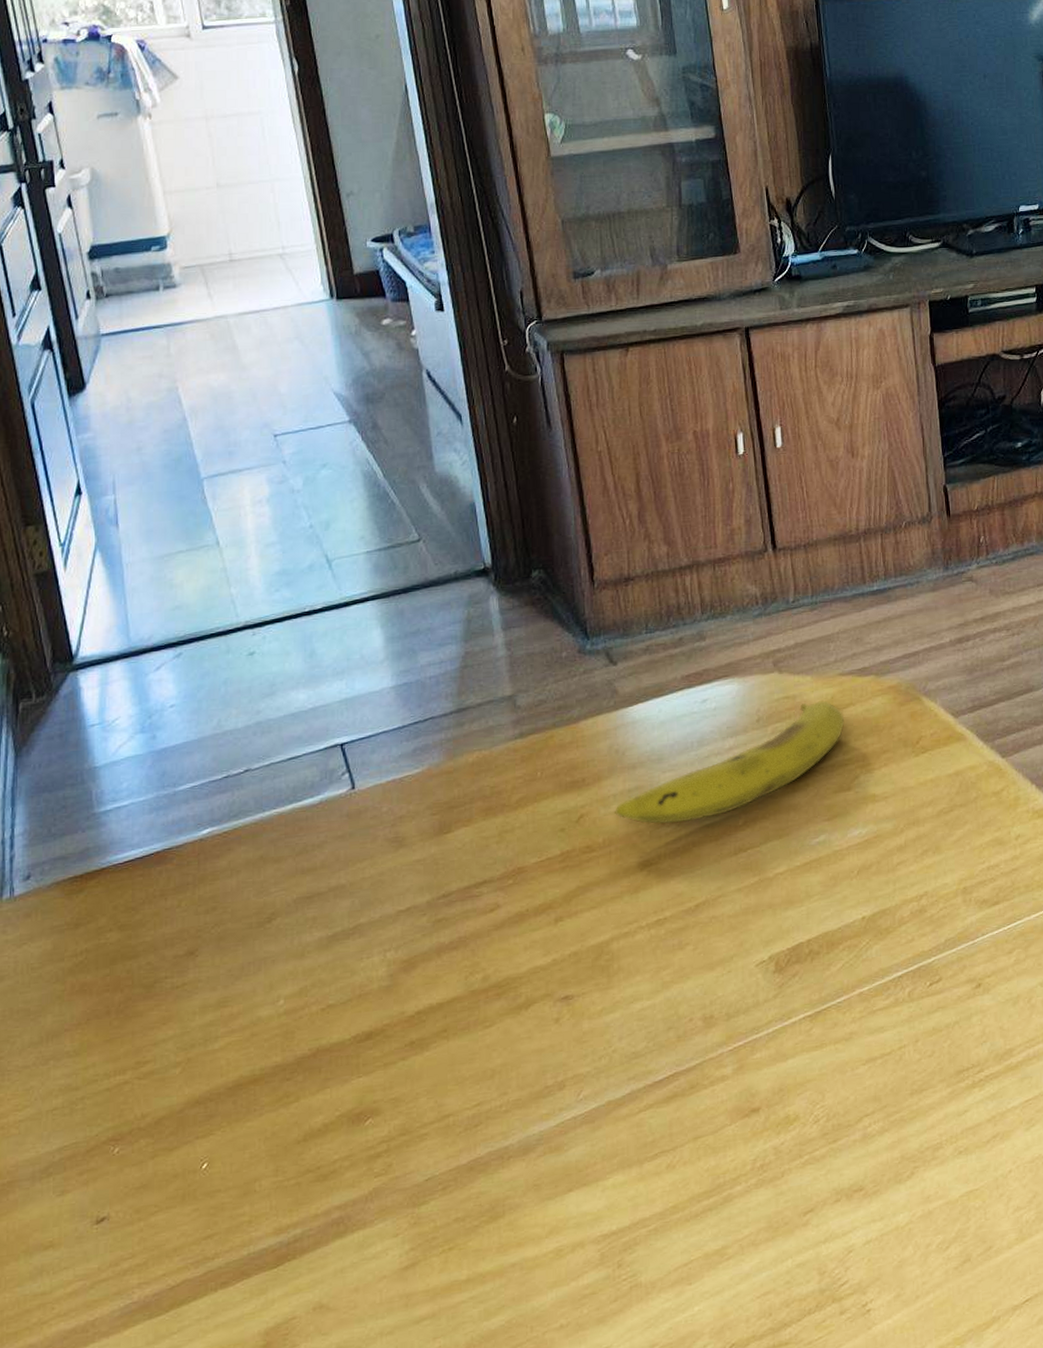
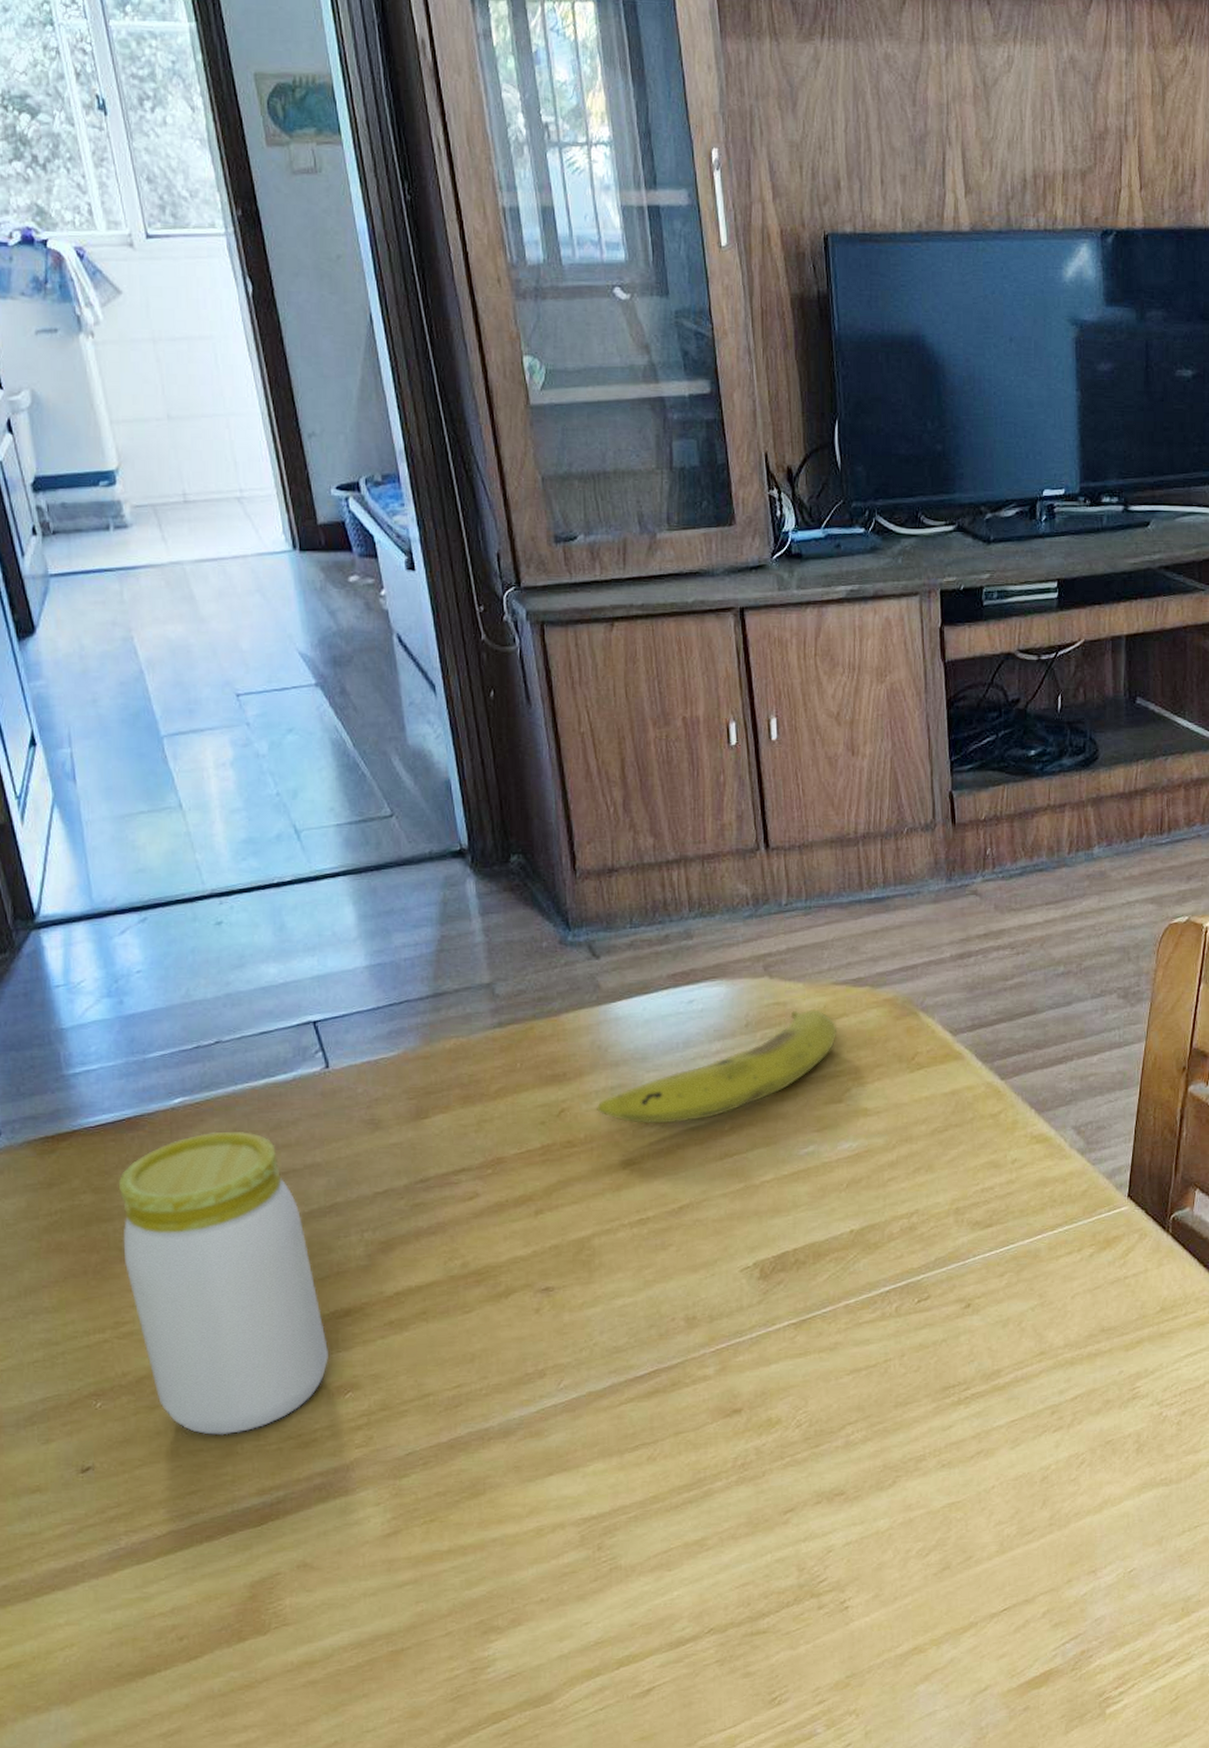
jar: none [146,858,349,1174] -> present [119,1131,328,1436]

